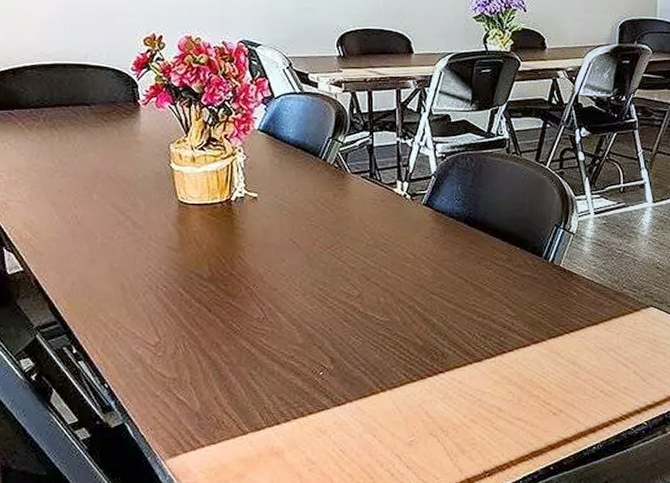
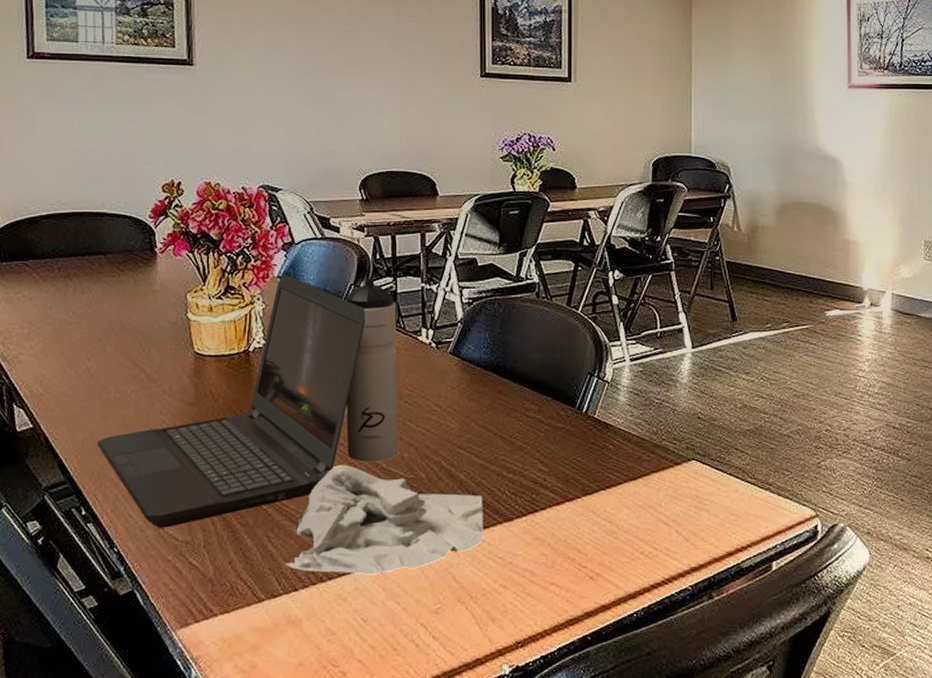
laptop computer: none [86,126,343,366] -> present [97,273,365,528]
tissue: none [267,309,455,410] -> present [285,465,483,575]
water bottle: none [324,132,376,306] -> present [345,278,399,462]

